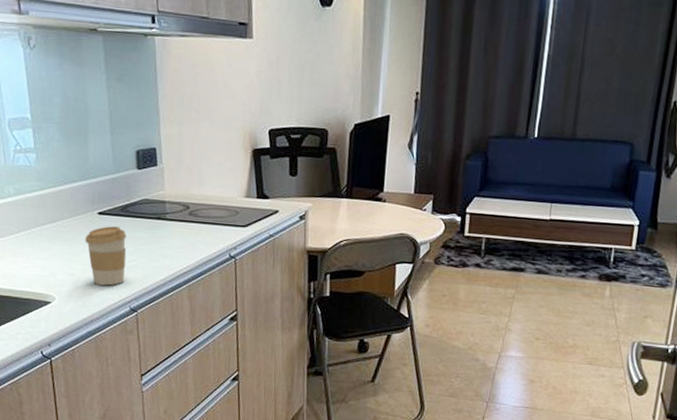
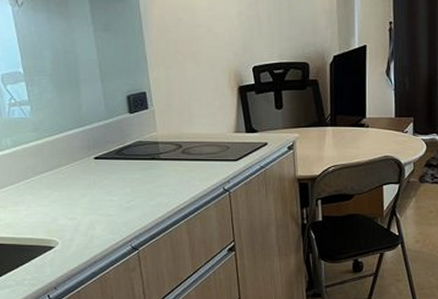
coffee cup: present [85,225,127,286] -> none [83,169,125,227]

